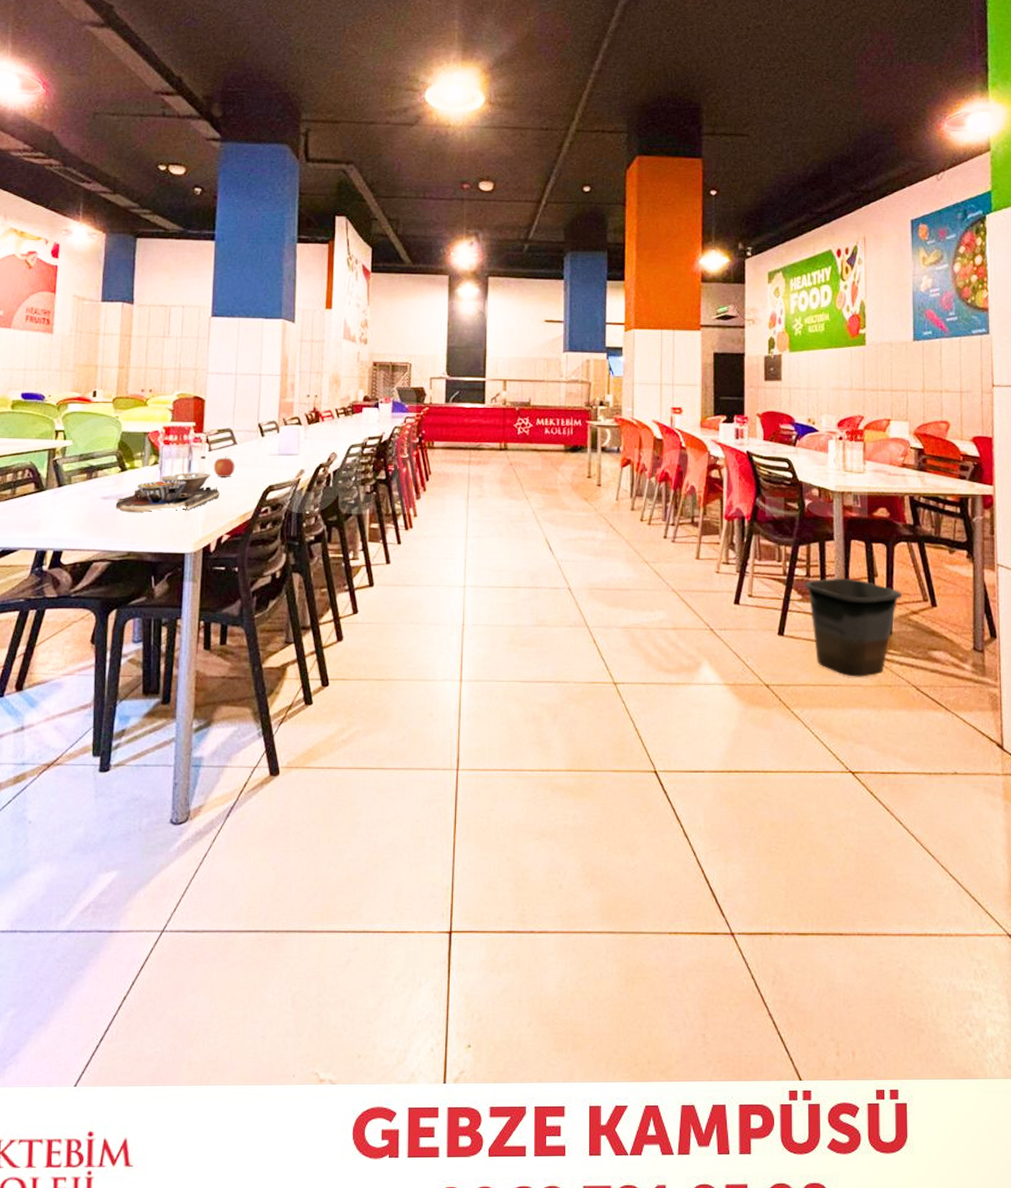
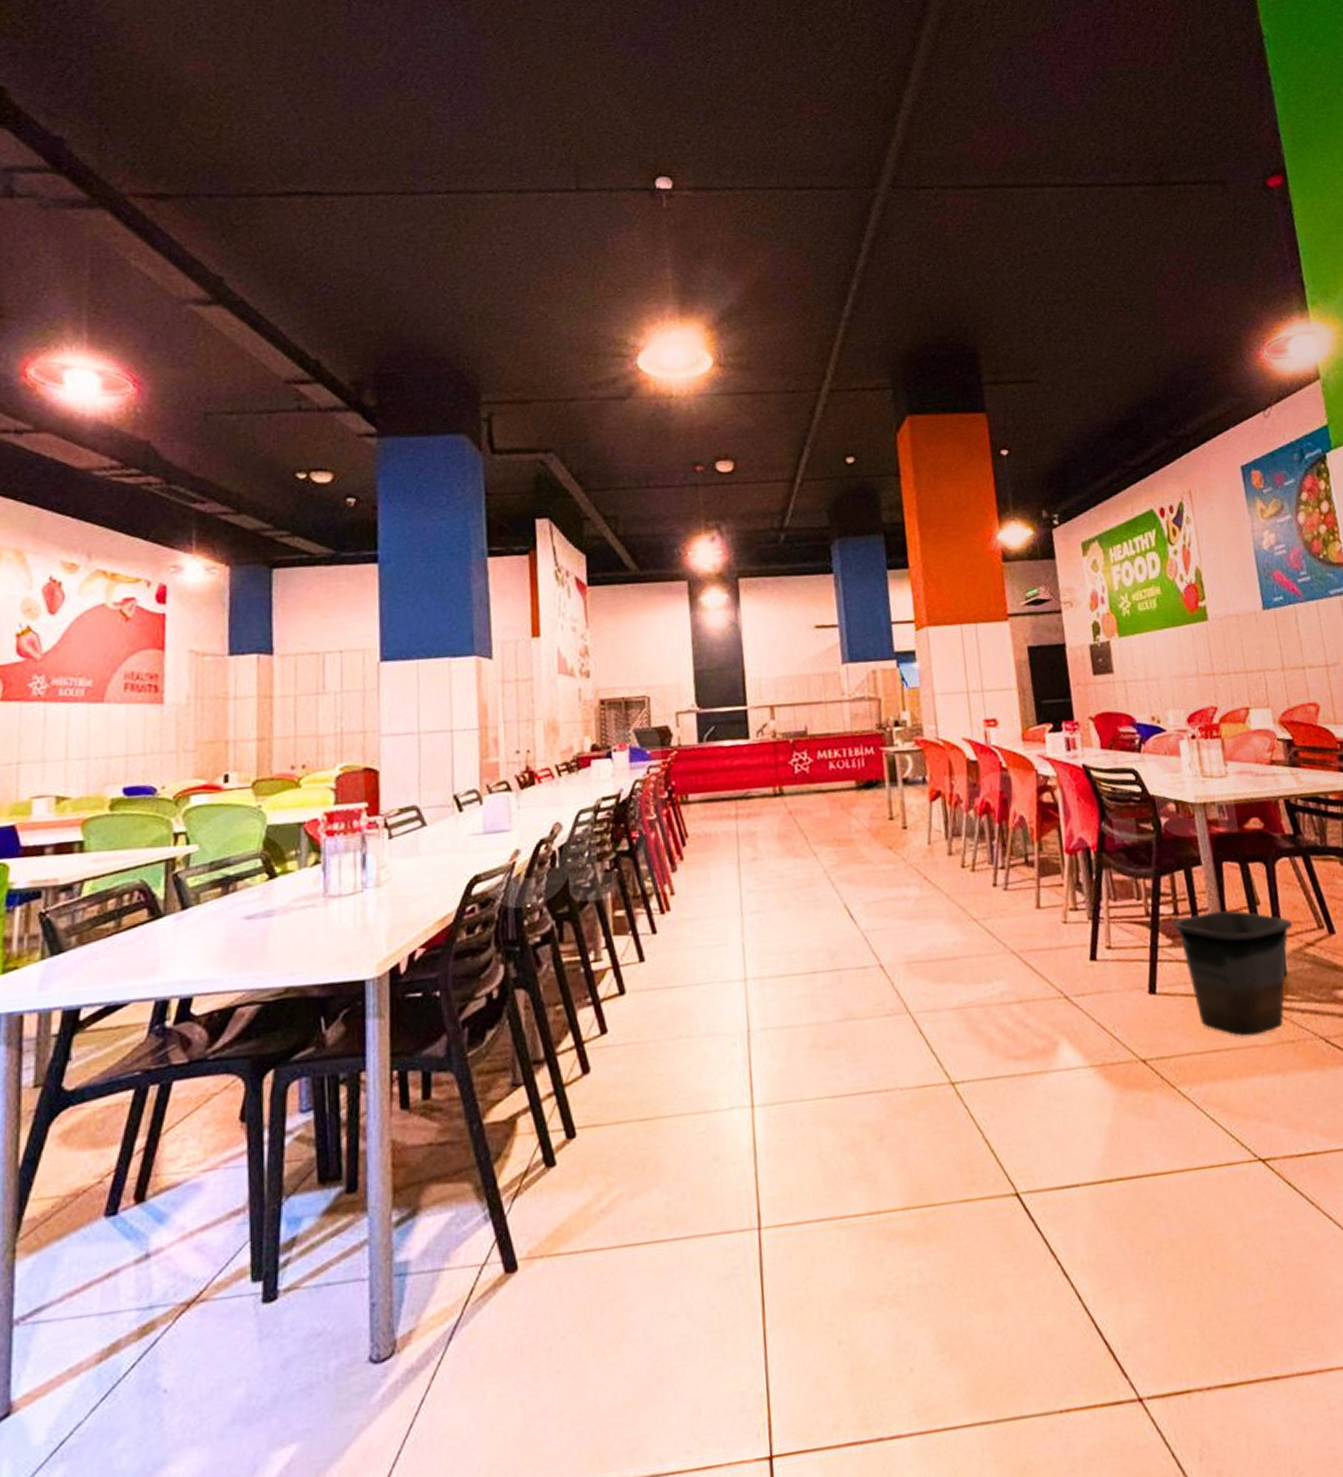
food tray: present [115,456,221,512] -> none [264,846,409,934]
apple: present [213,456,235,477] -> none [396,843,427,872]

